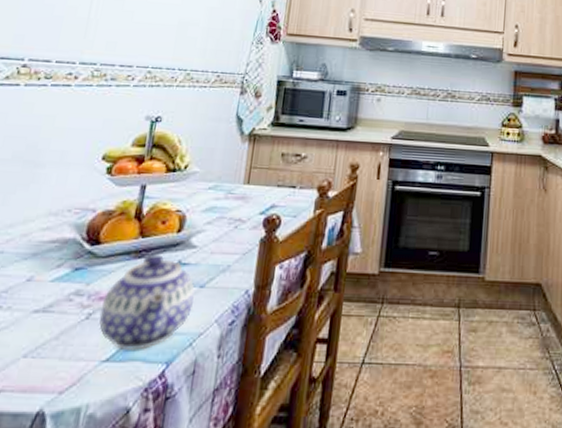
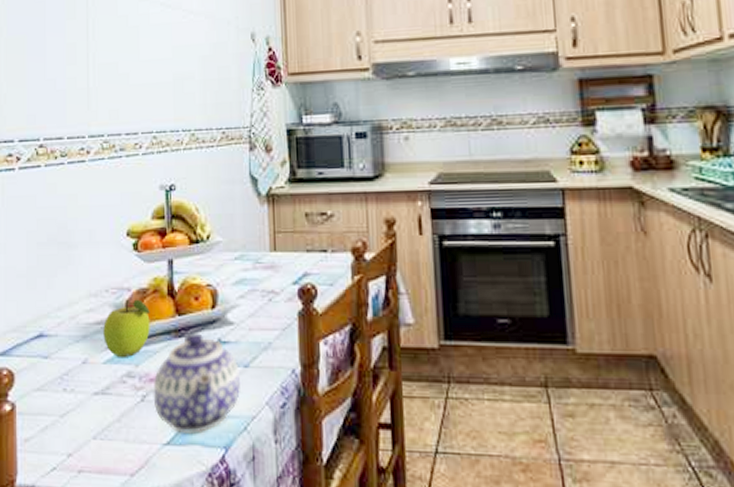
fruit: none [55,220,113,277] -> present [103,299,150,358]

